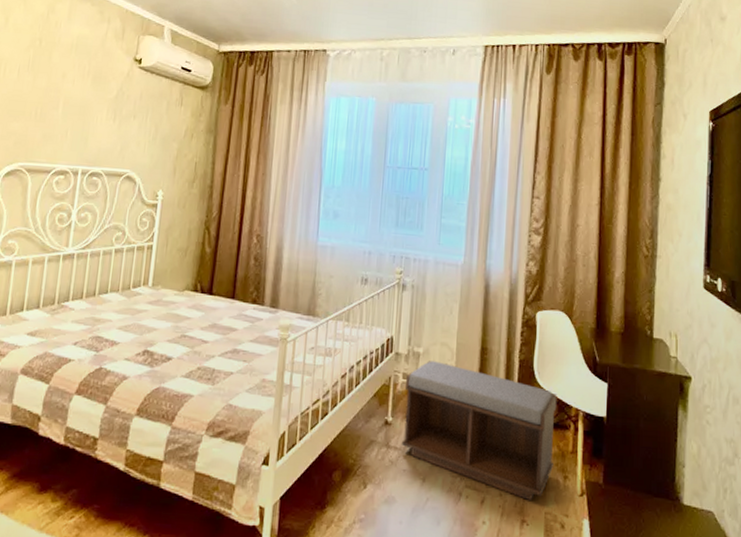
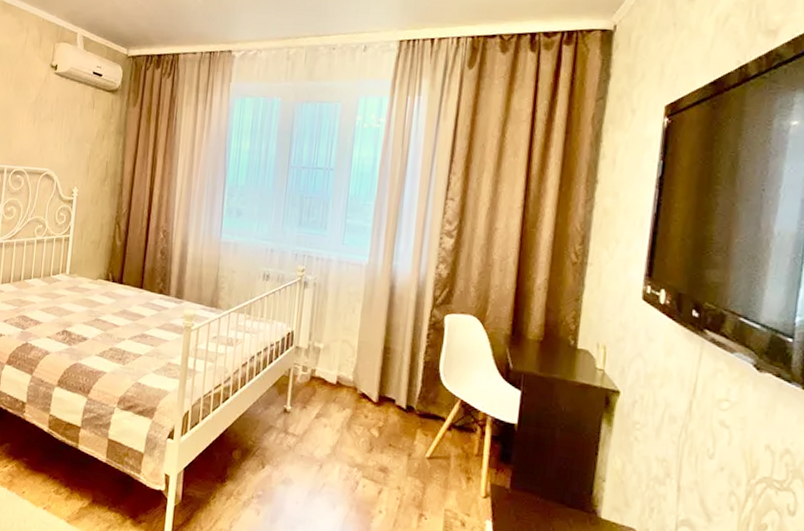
bench: present [402,361,557,502] -> none [300,356,464,498]

